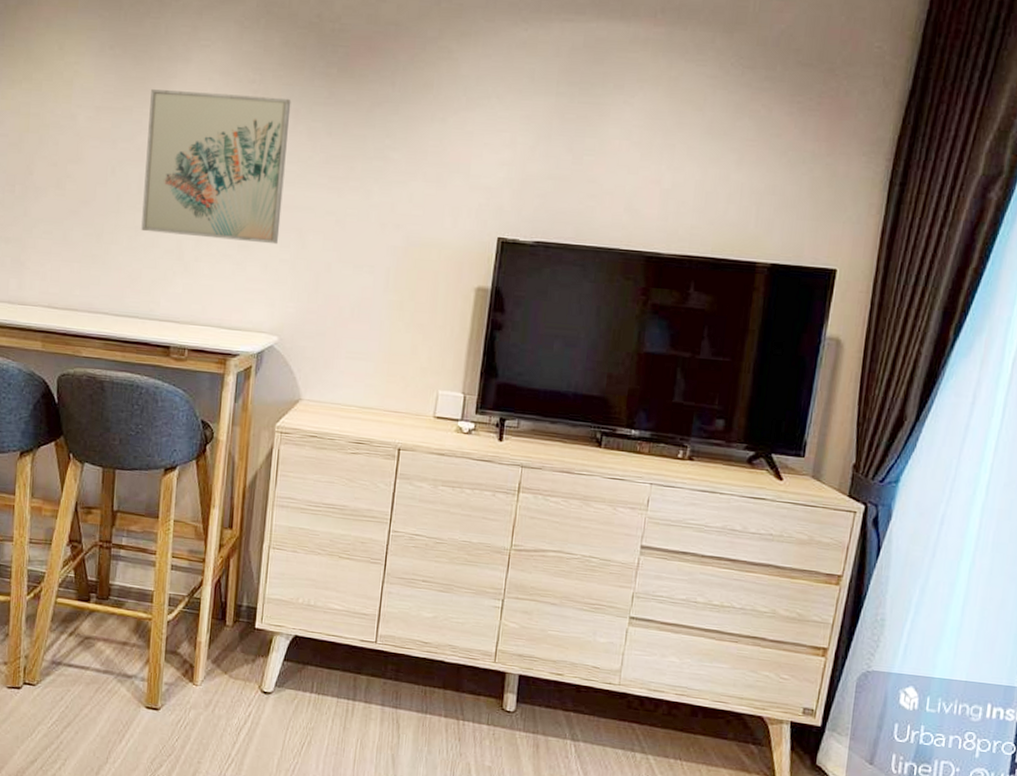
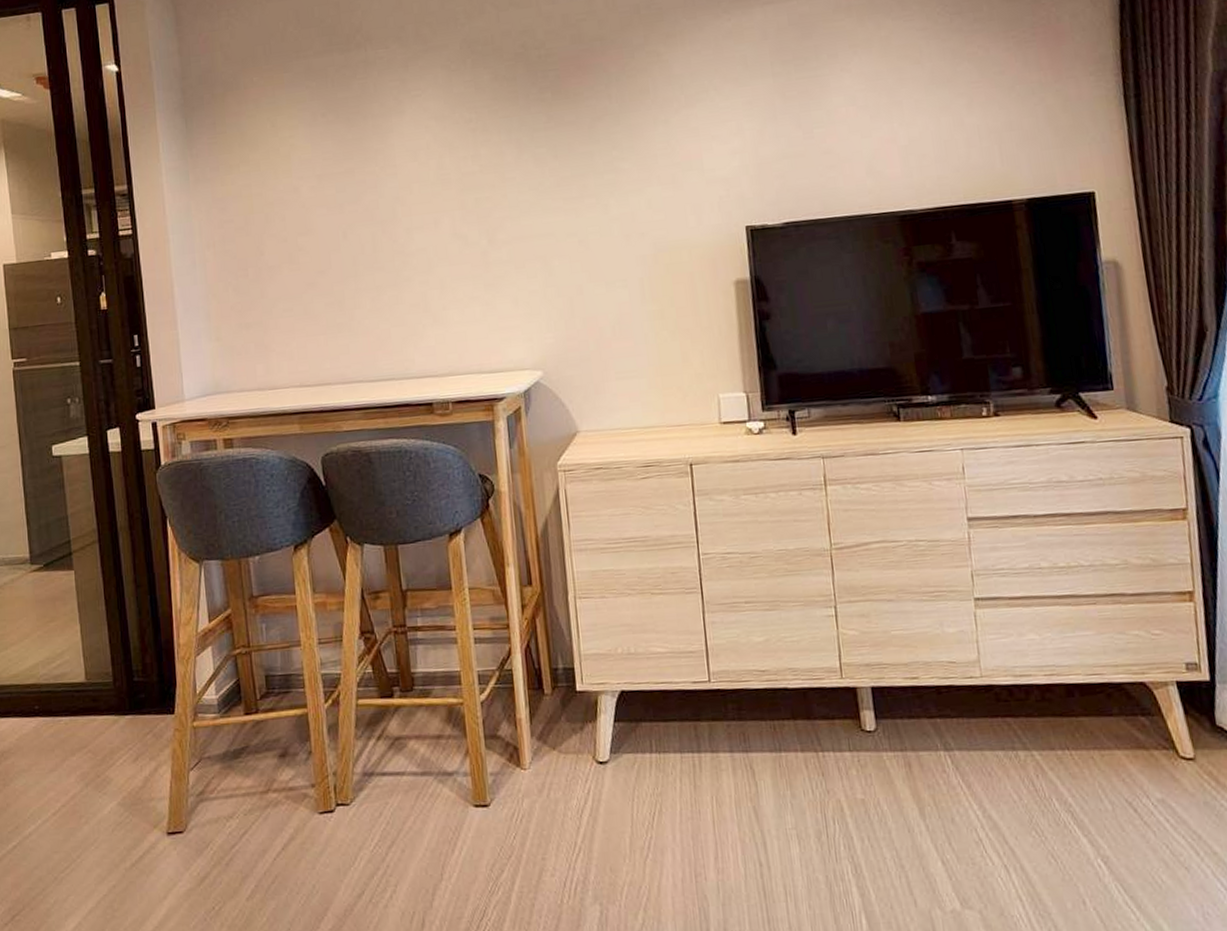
wall art: present [141,89,291,245] -> none [370,130,524,290]

